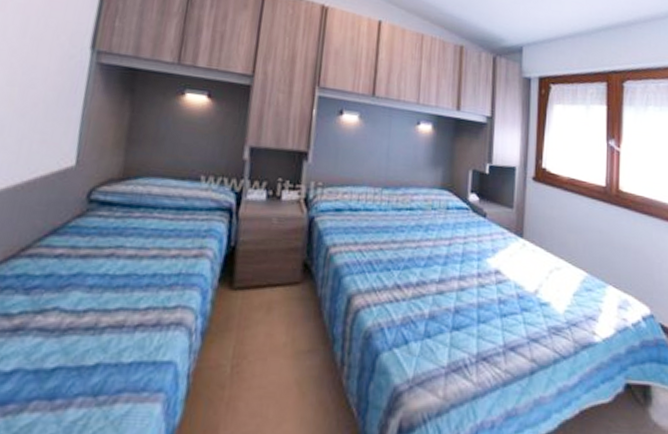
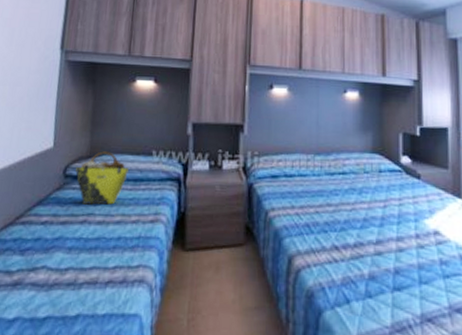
tote bag: none [103,173,171,236] -> present [75,151,129,205]

